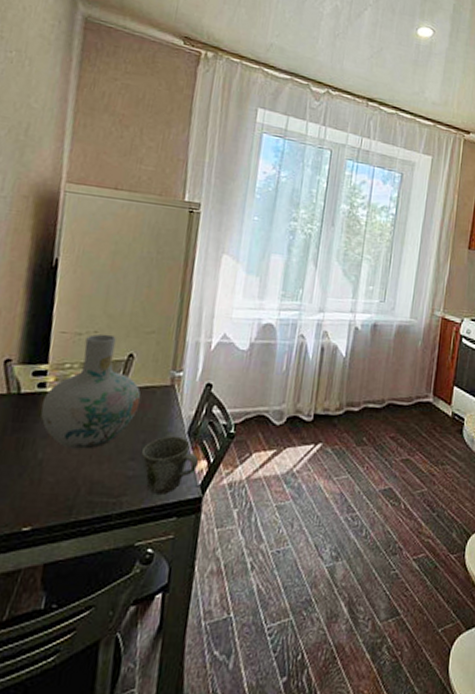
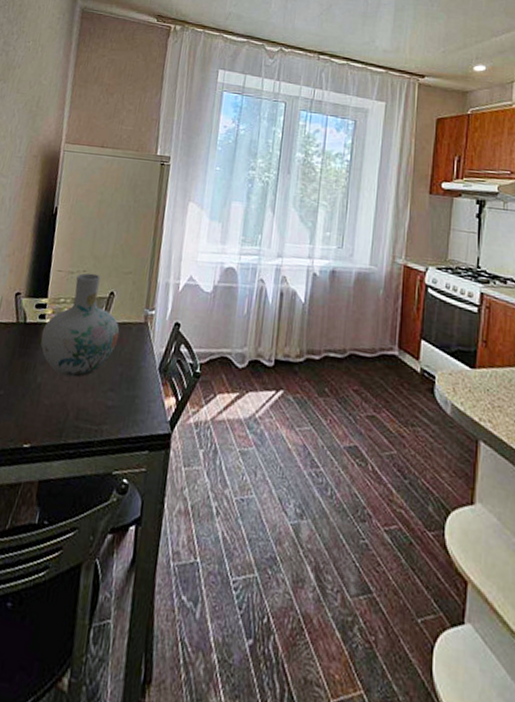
mug: present [141,435,199,494] -> none [119,370,169,427]

